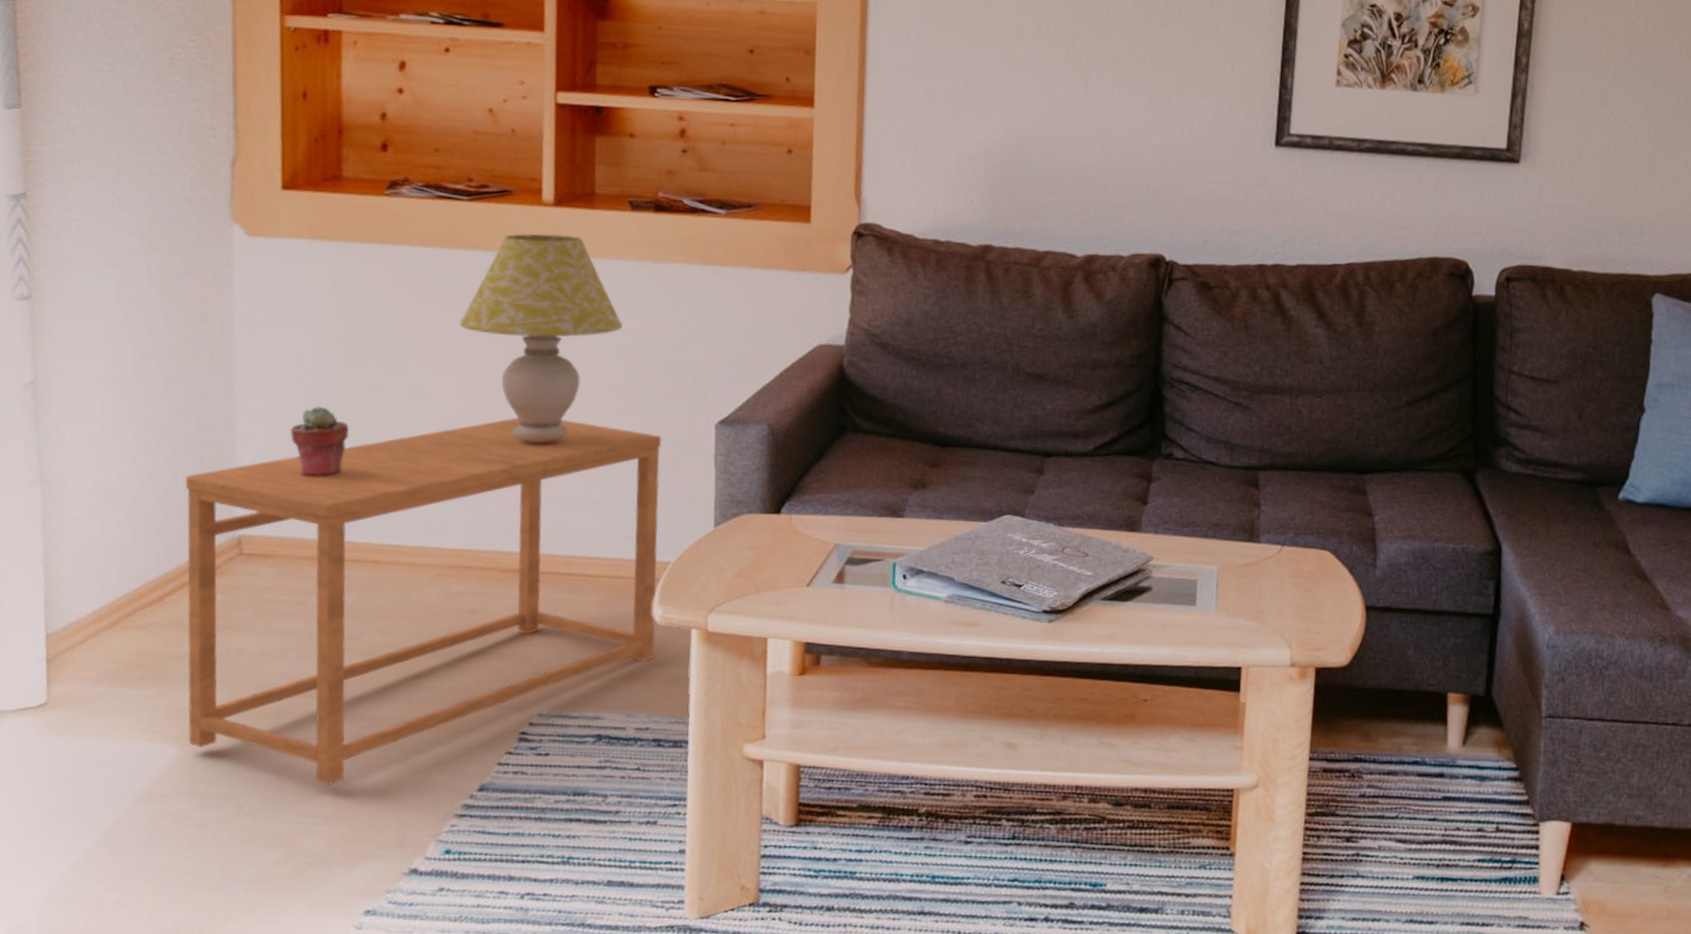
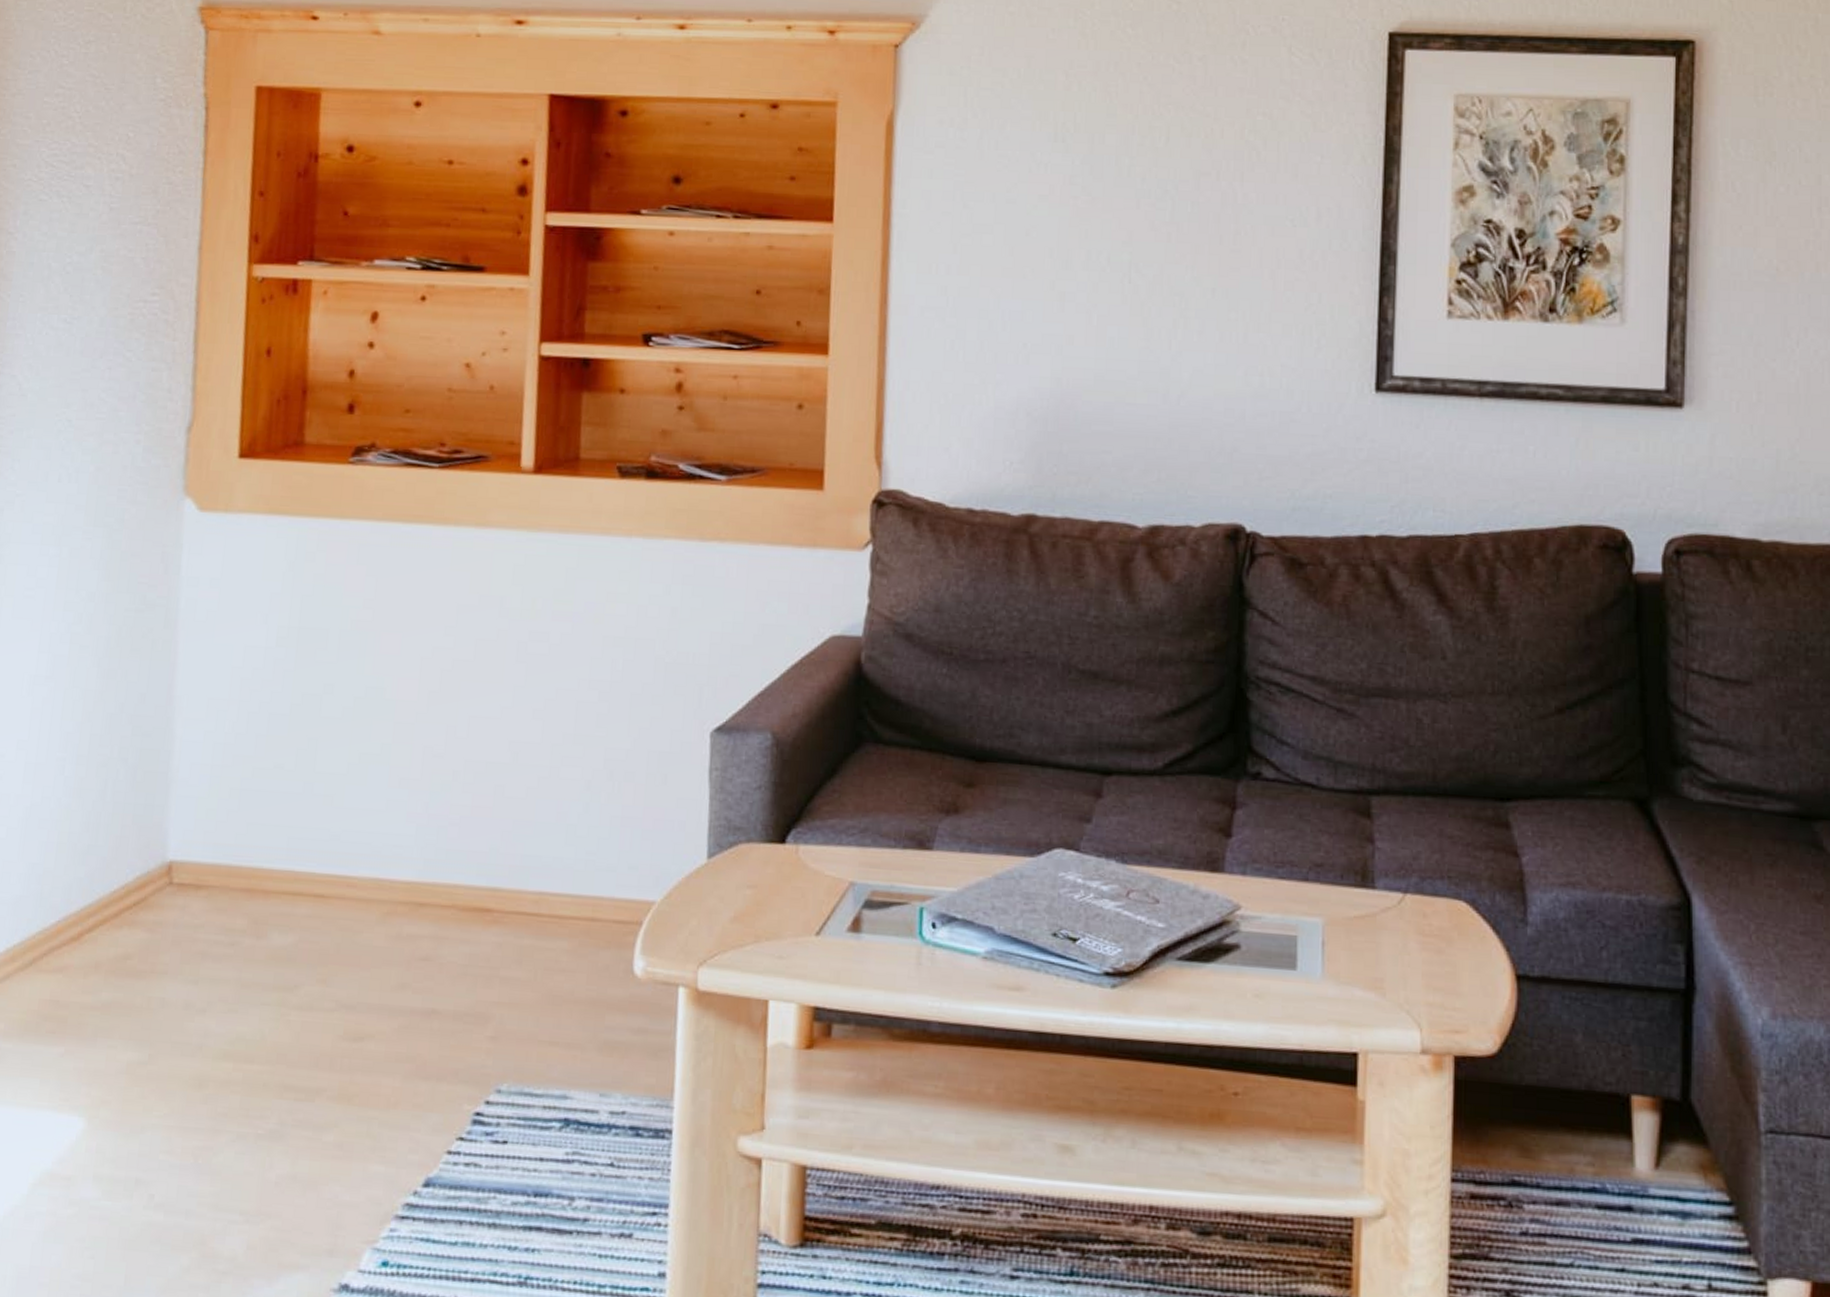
side table: present [185,418,662,786] -> none [99,723,649,1174]
potted succulent: present [290,405,350,477] -> none [232,707,298,793]
table lamp: present [459,233,623,444] -> none [424,505,607,754]

